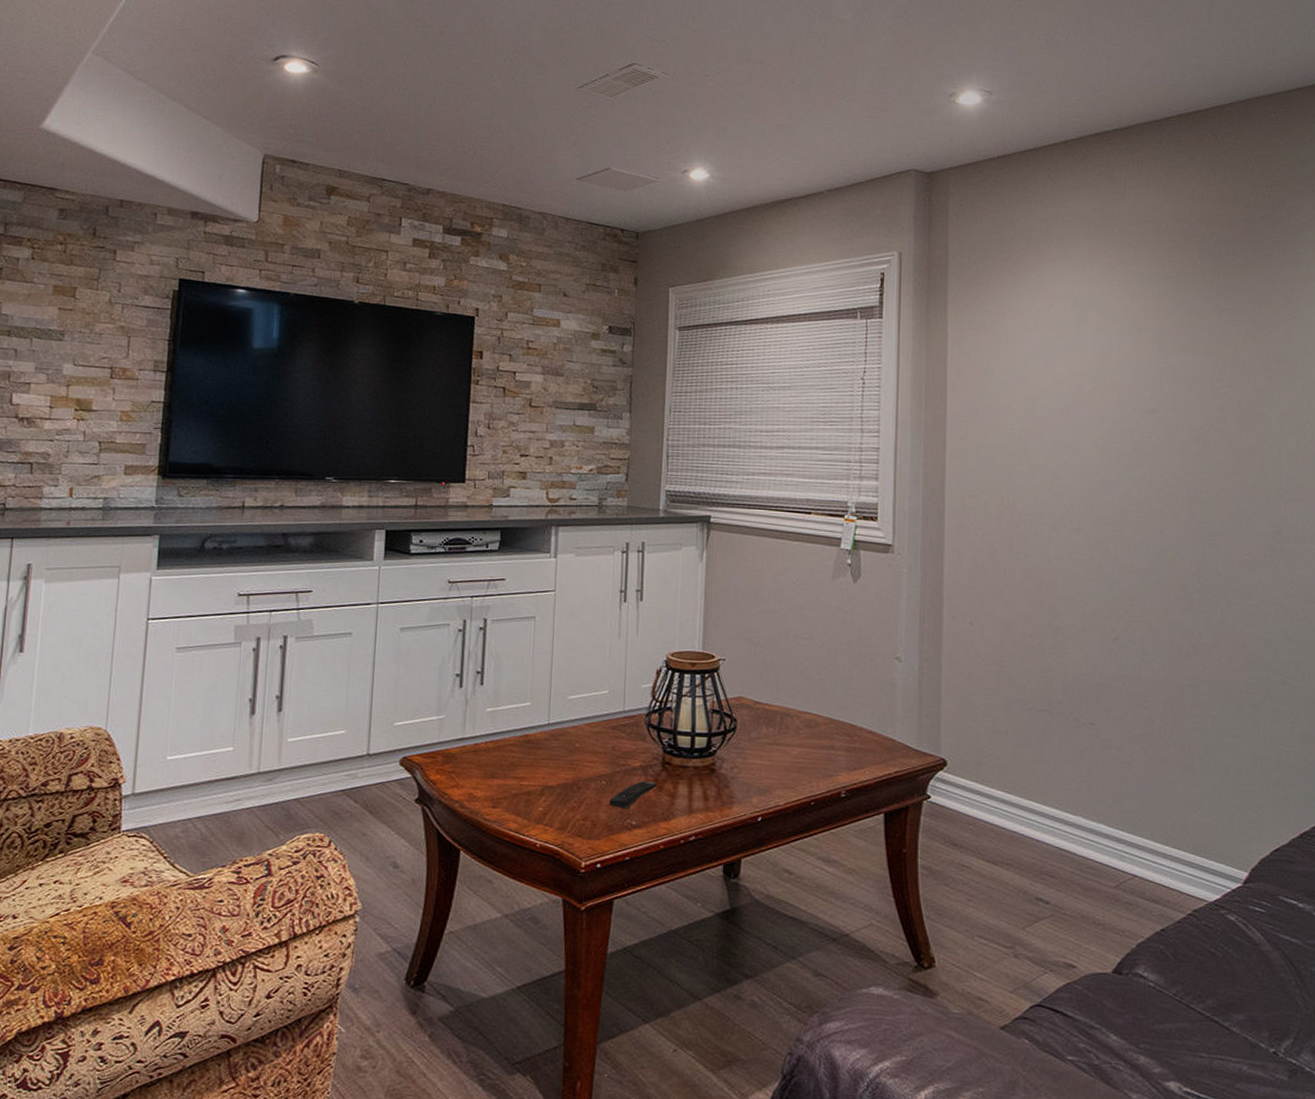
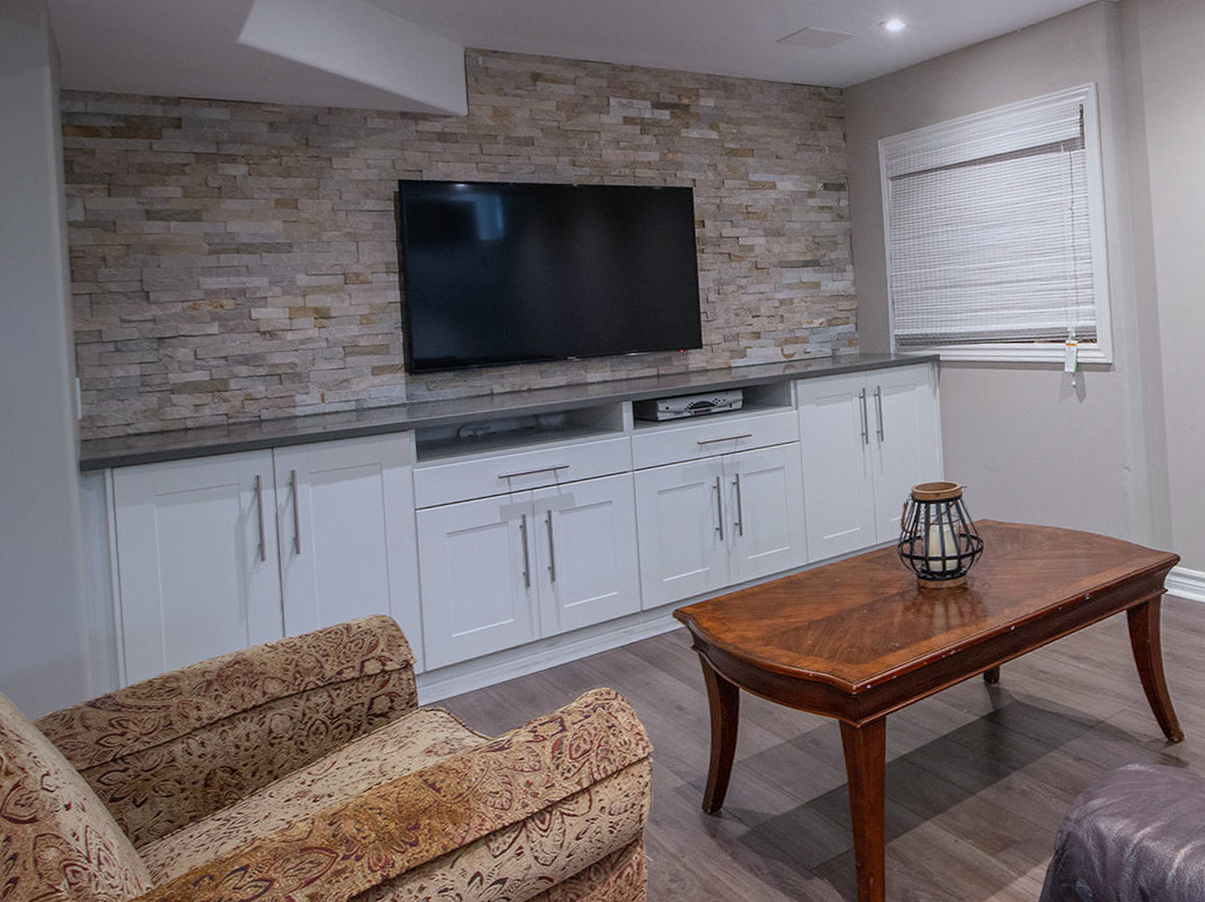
remote control: present [609,781,657,810] -> none [873,605,915,634]

